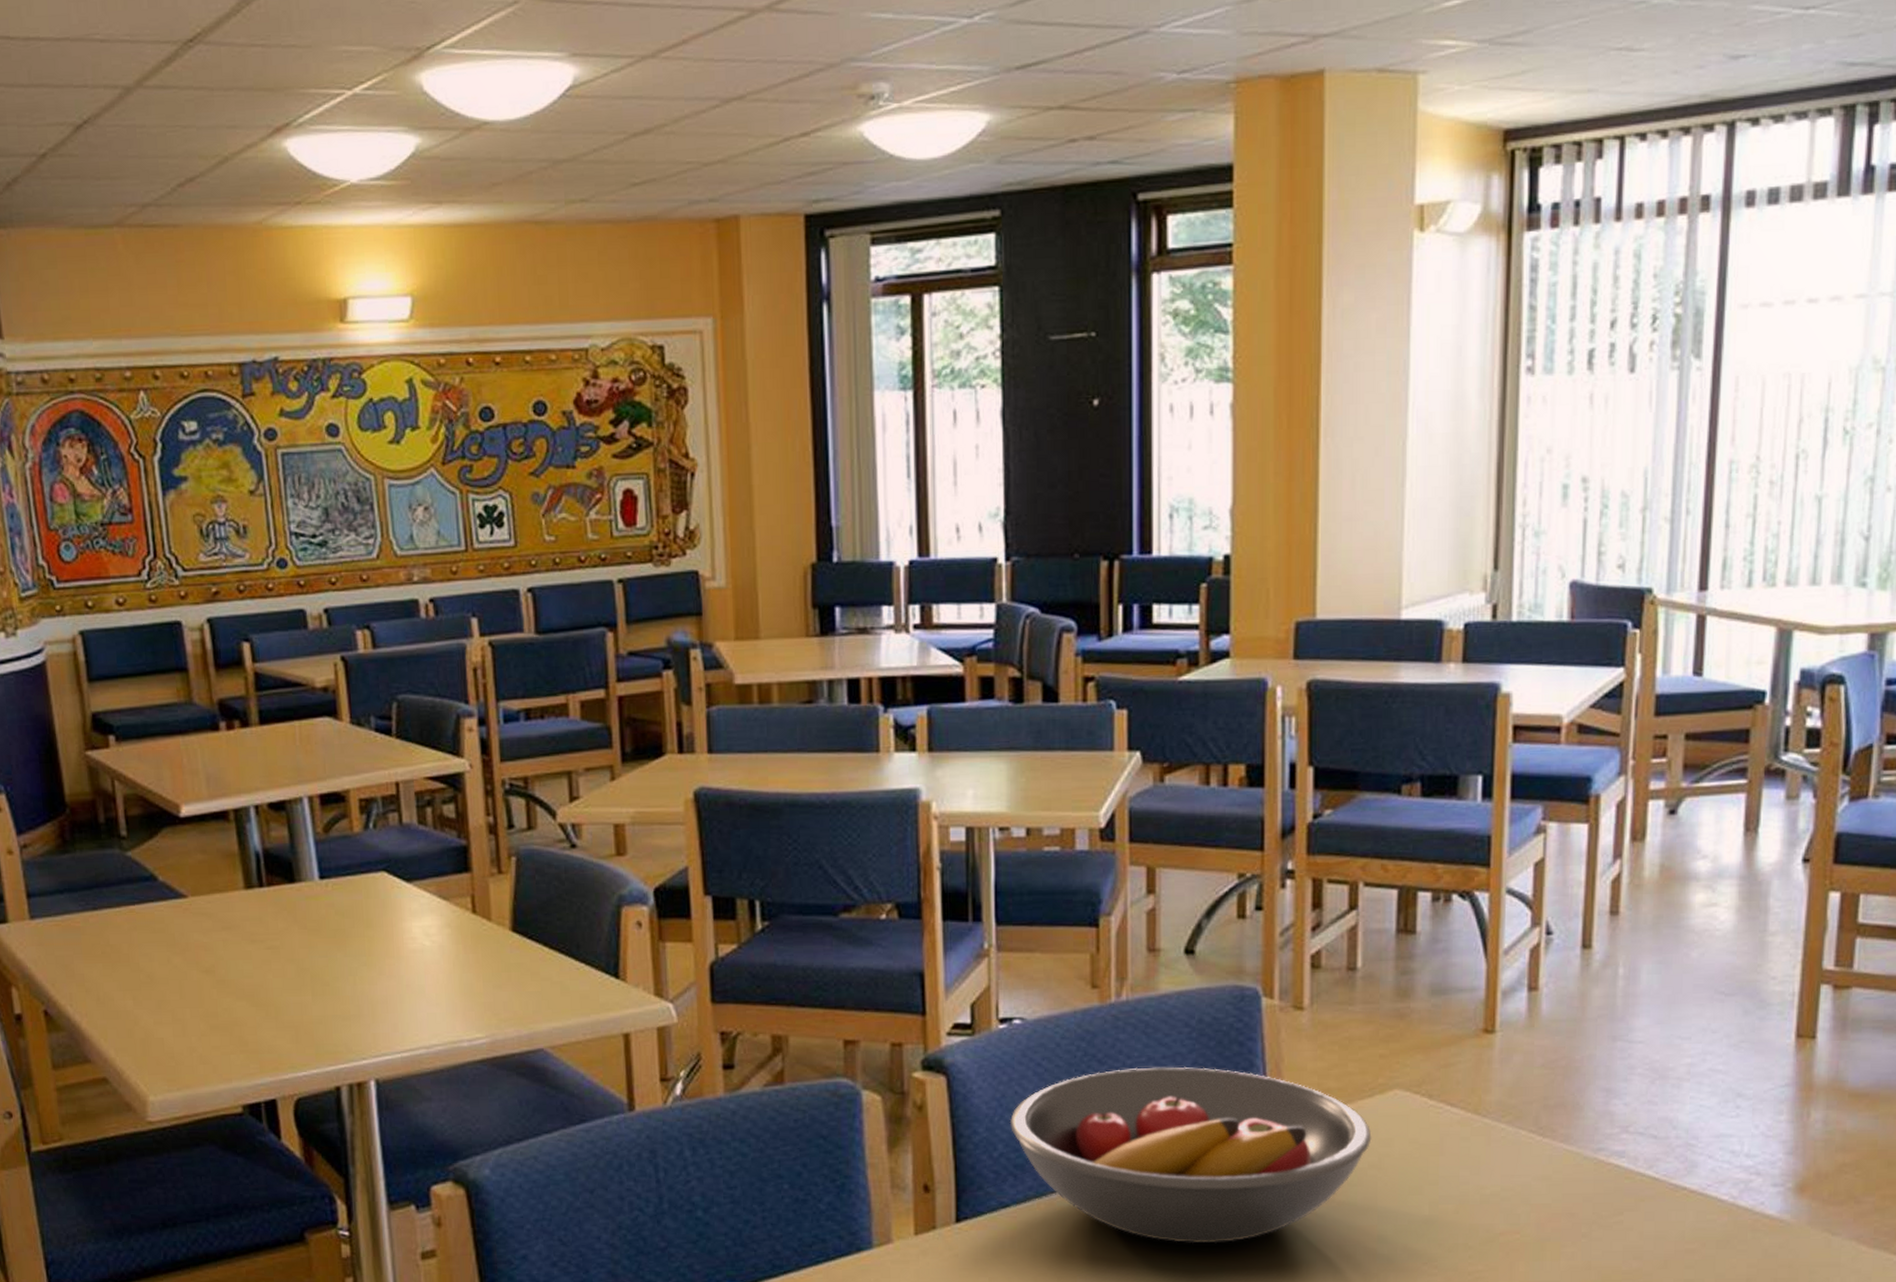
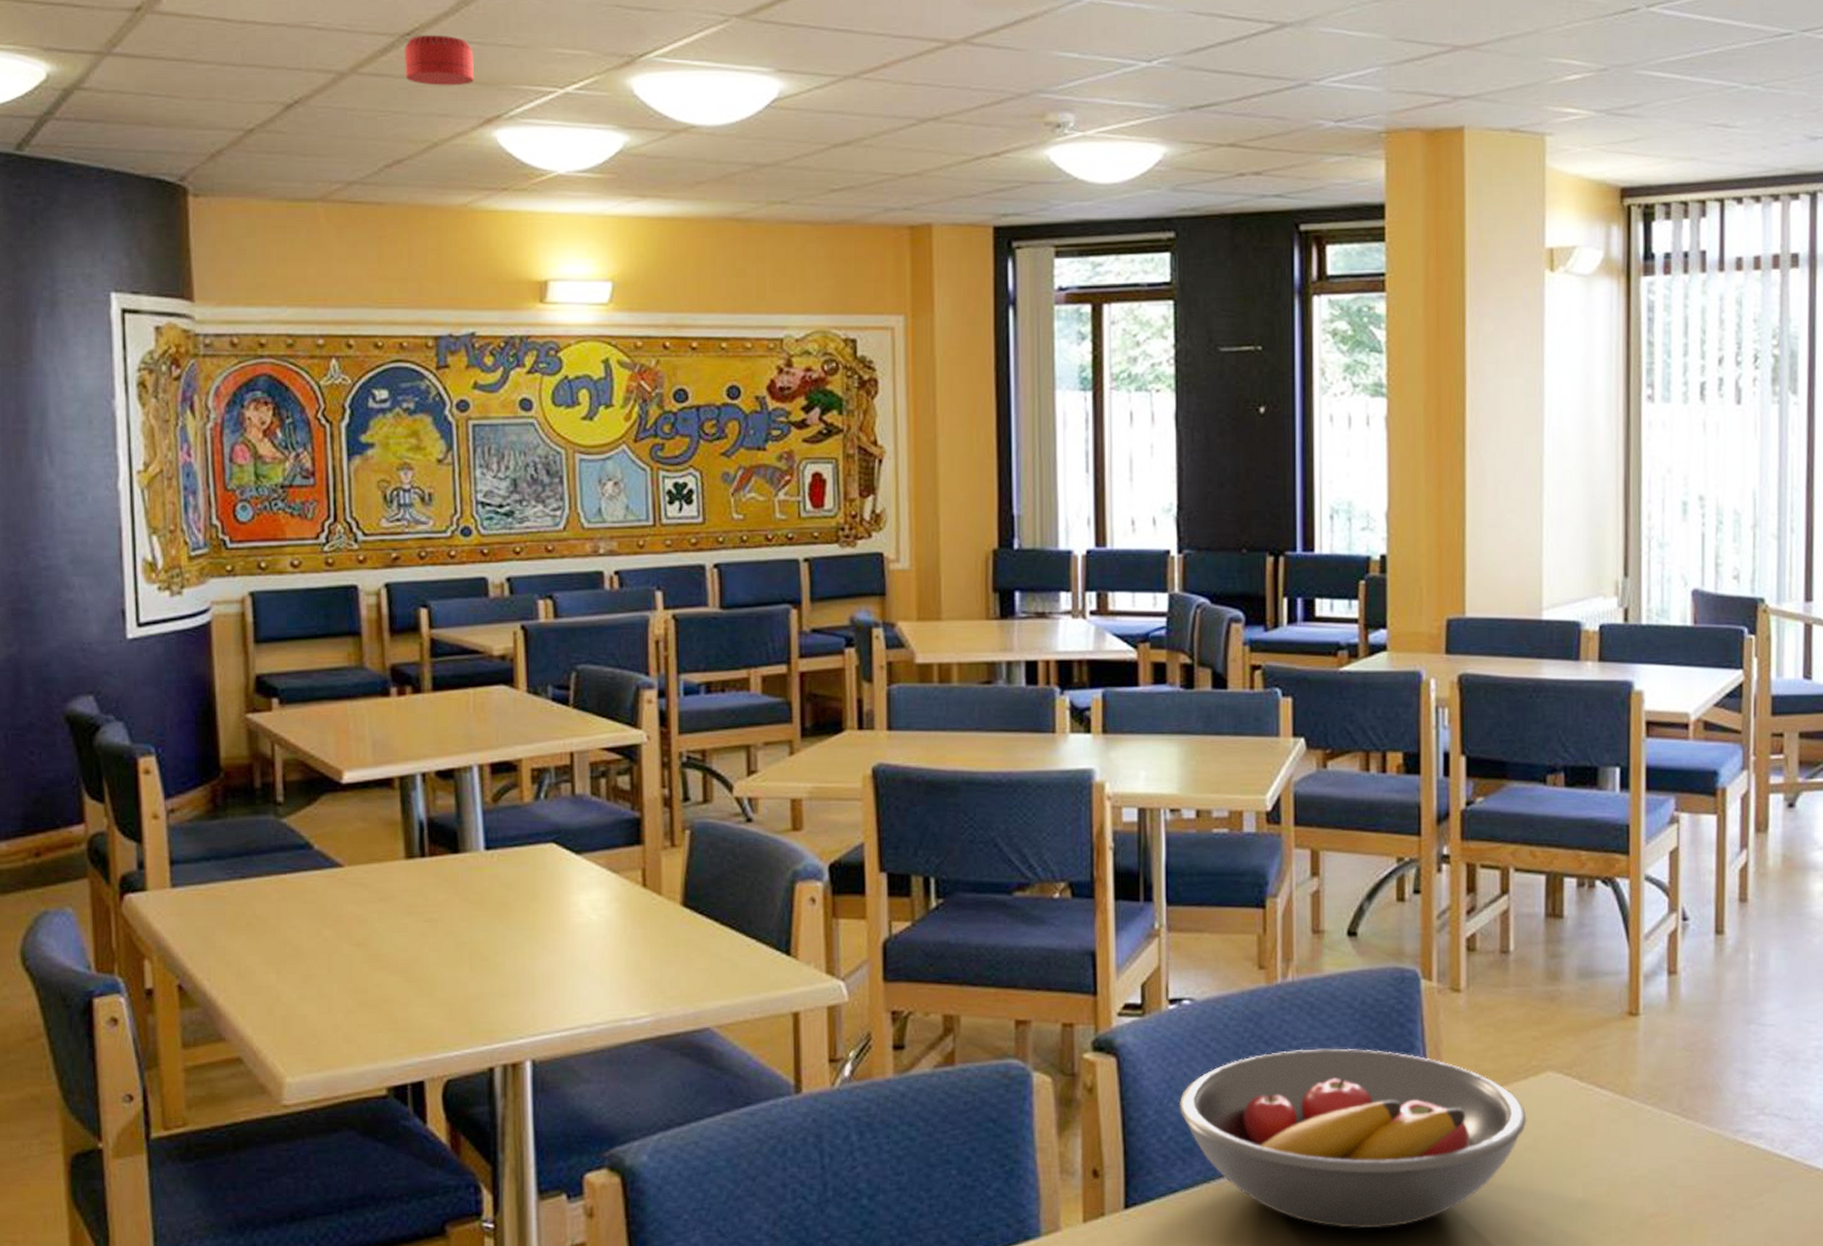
smoke detector: none [189,39,261,96] -> present [405,35,475,86]

